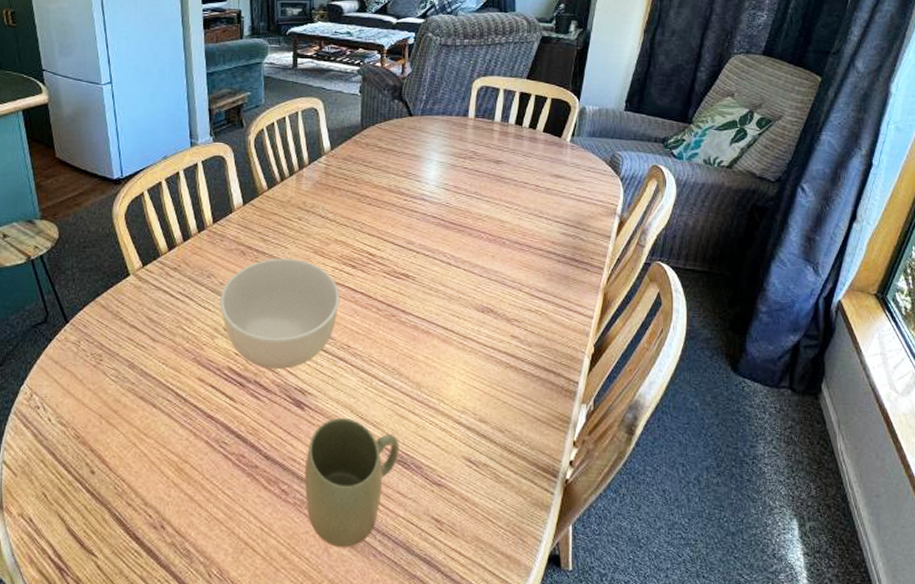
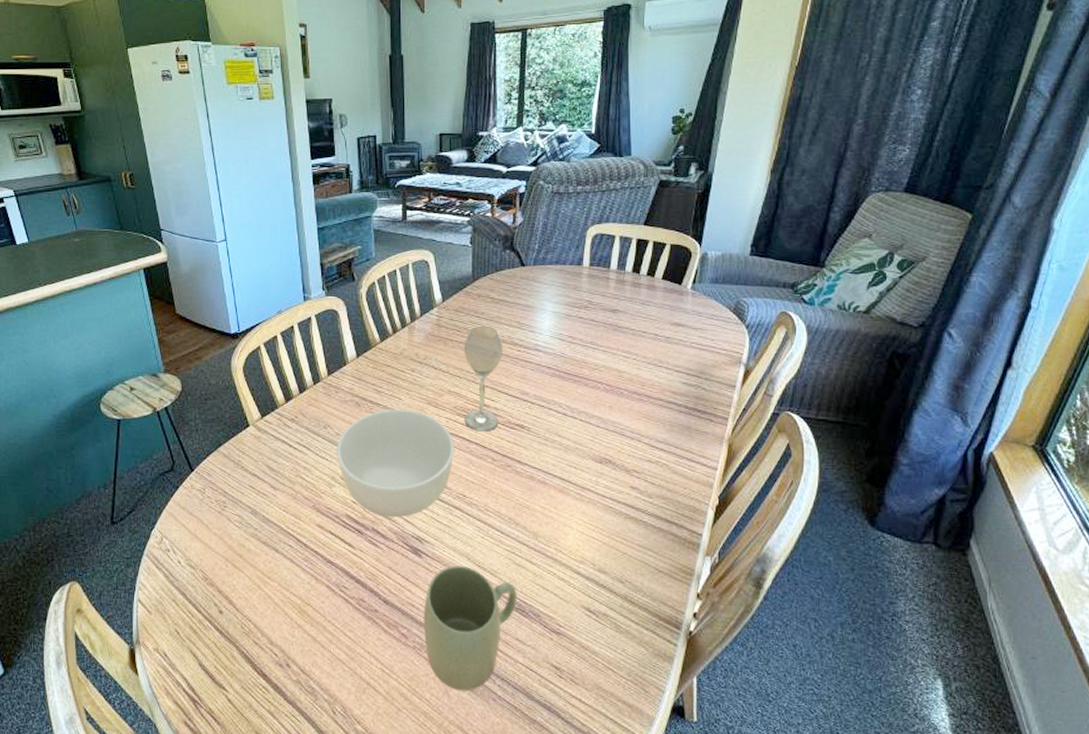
wineglass: none [350,174,391,281] -> present [464,325,504,432]

